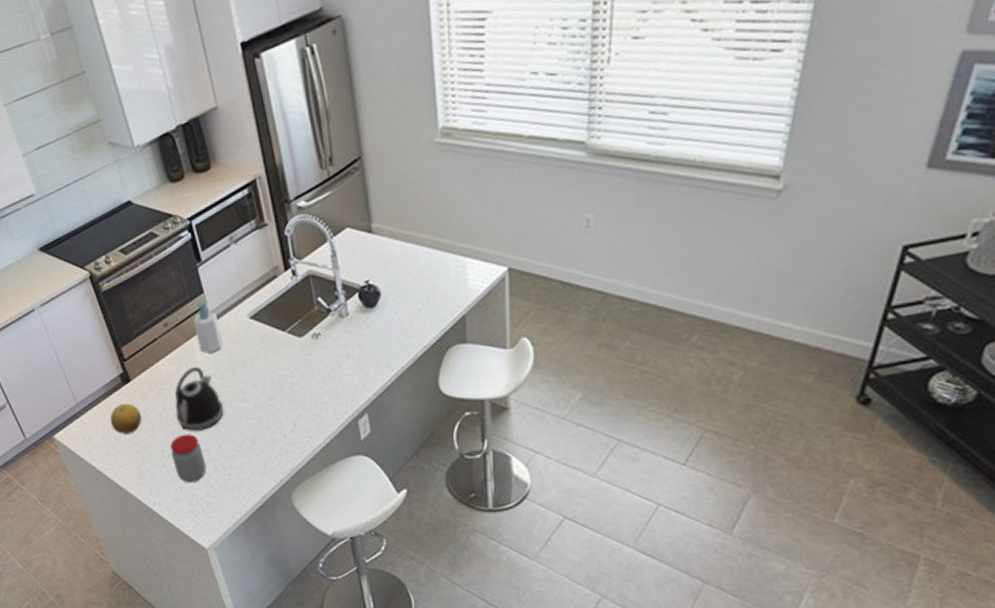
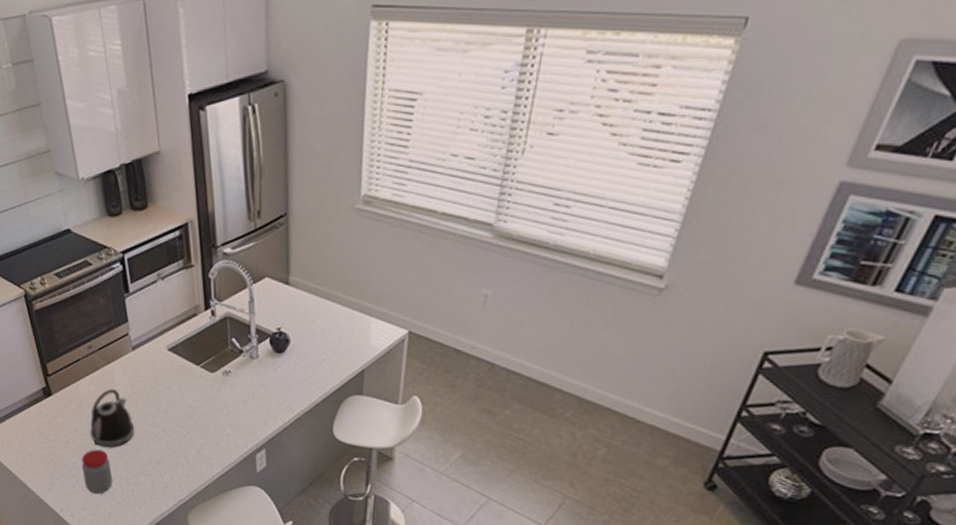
fruit: present [110,403,142,434] -> none [29,415,59,444]
soap bottle: present [193,301,223,353] -> none [115,330,141,378]

